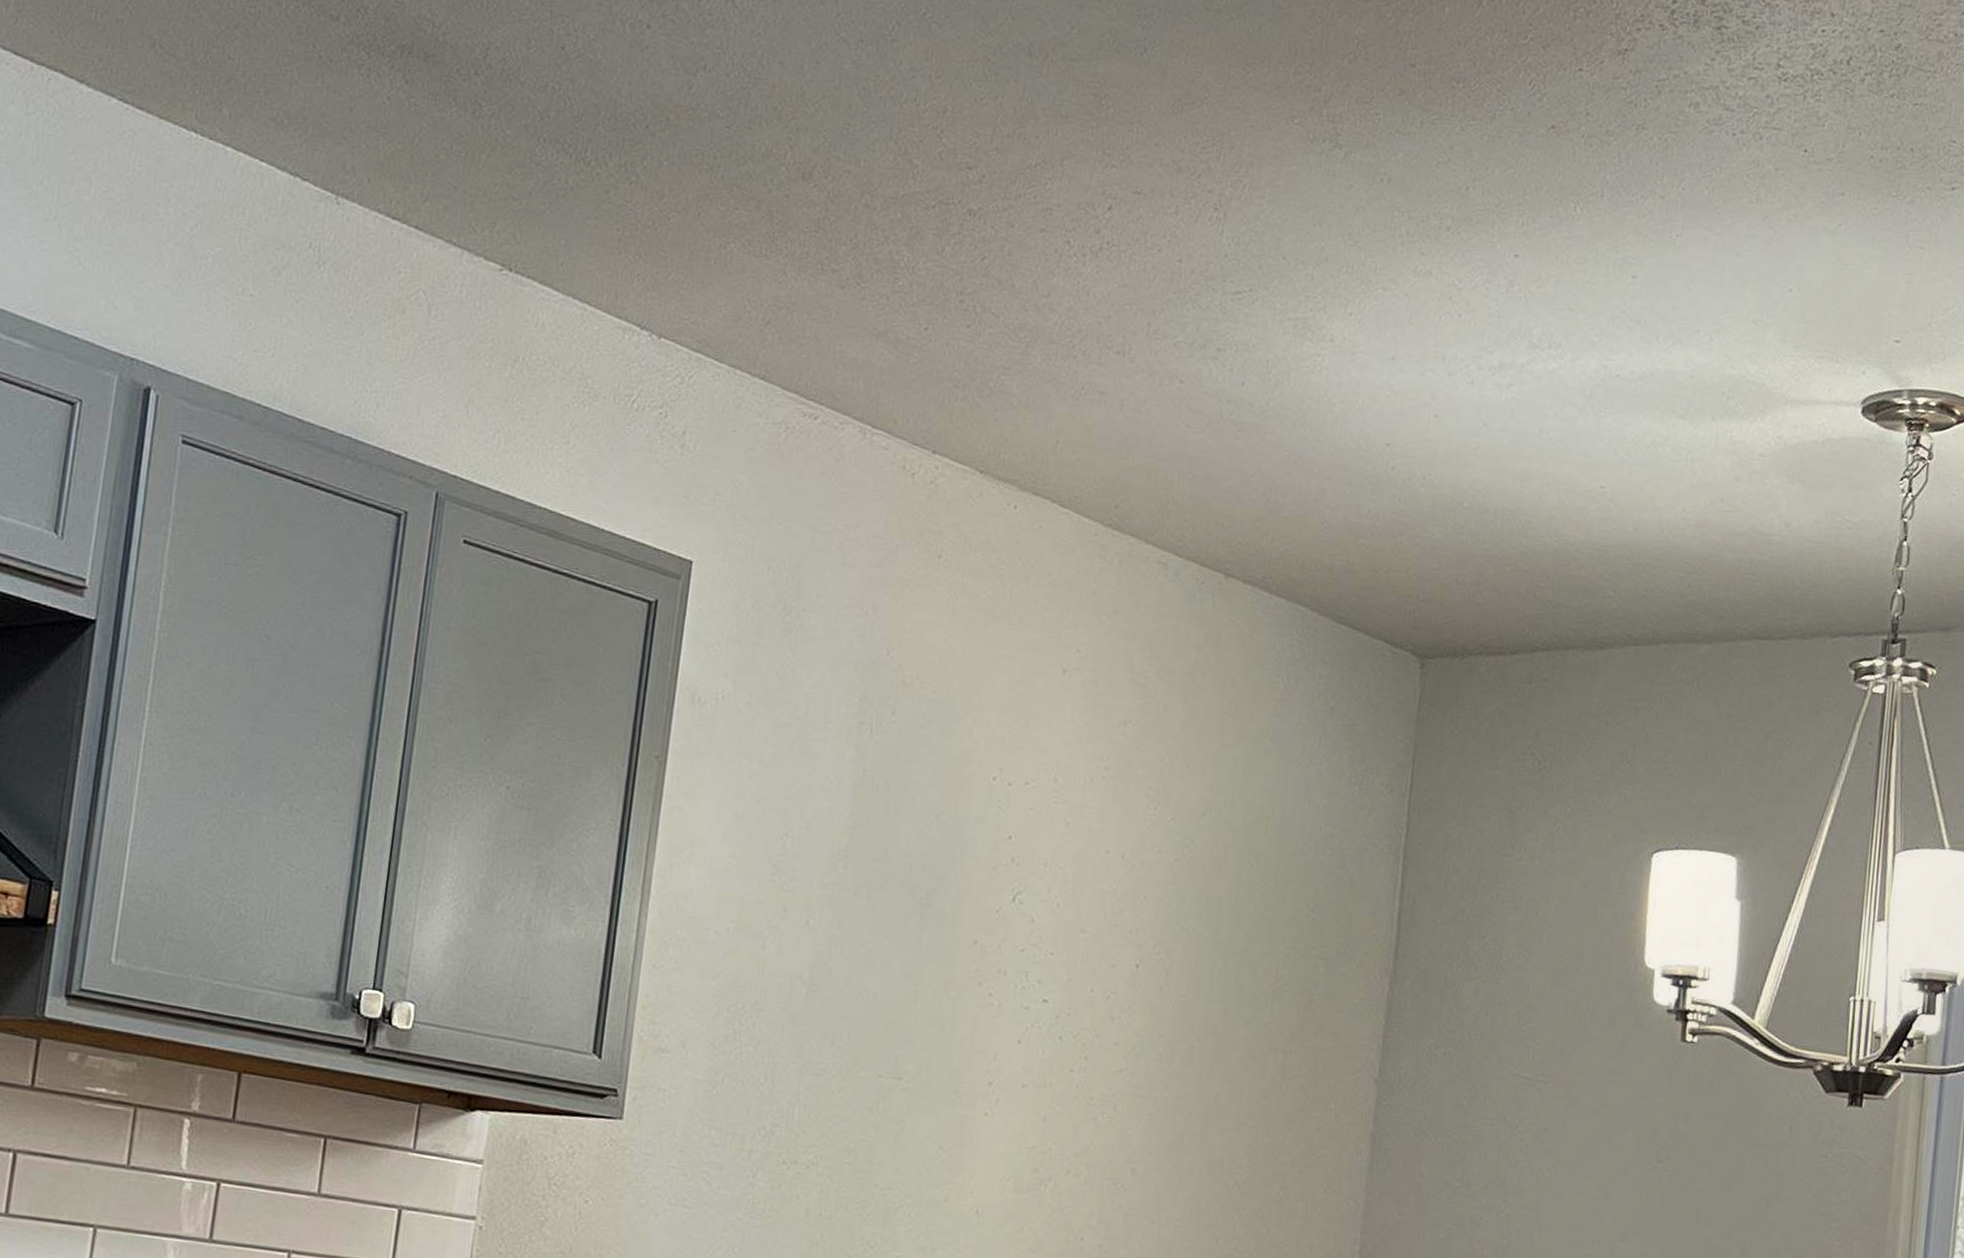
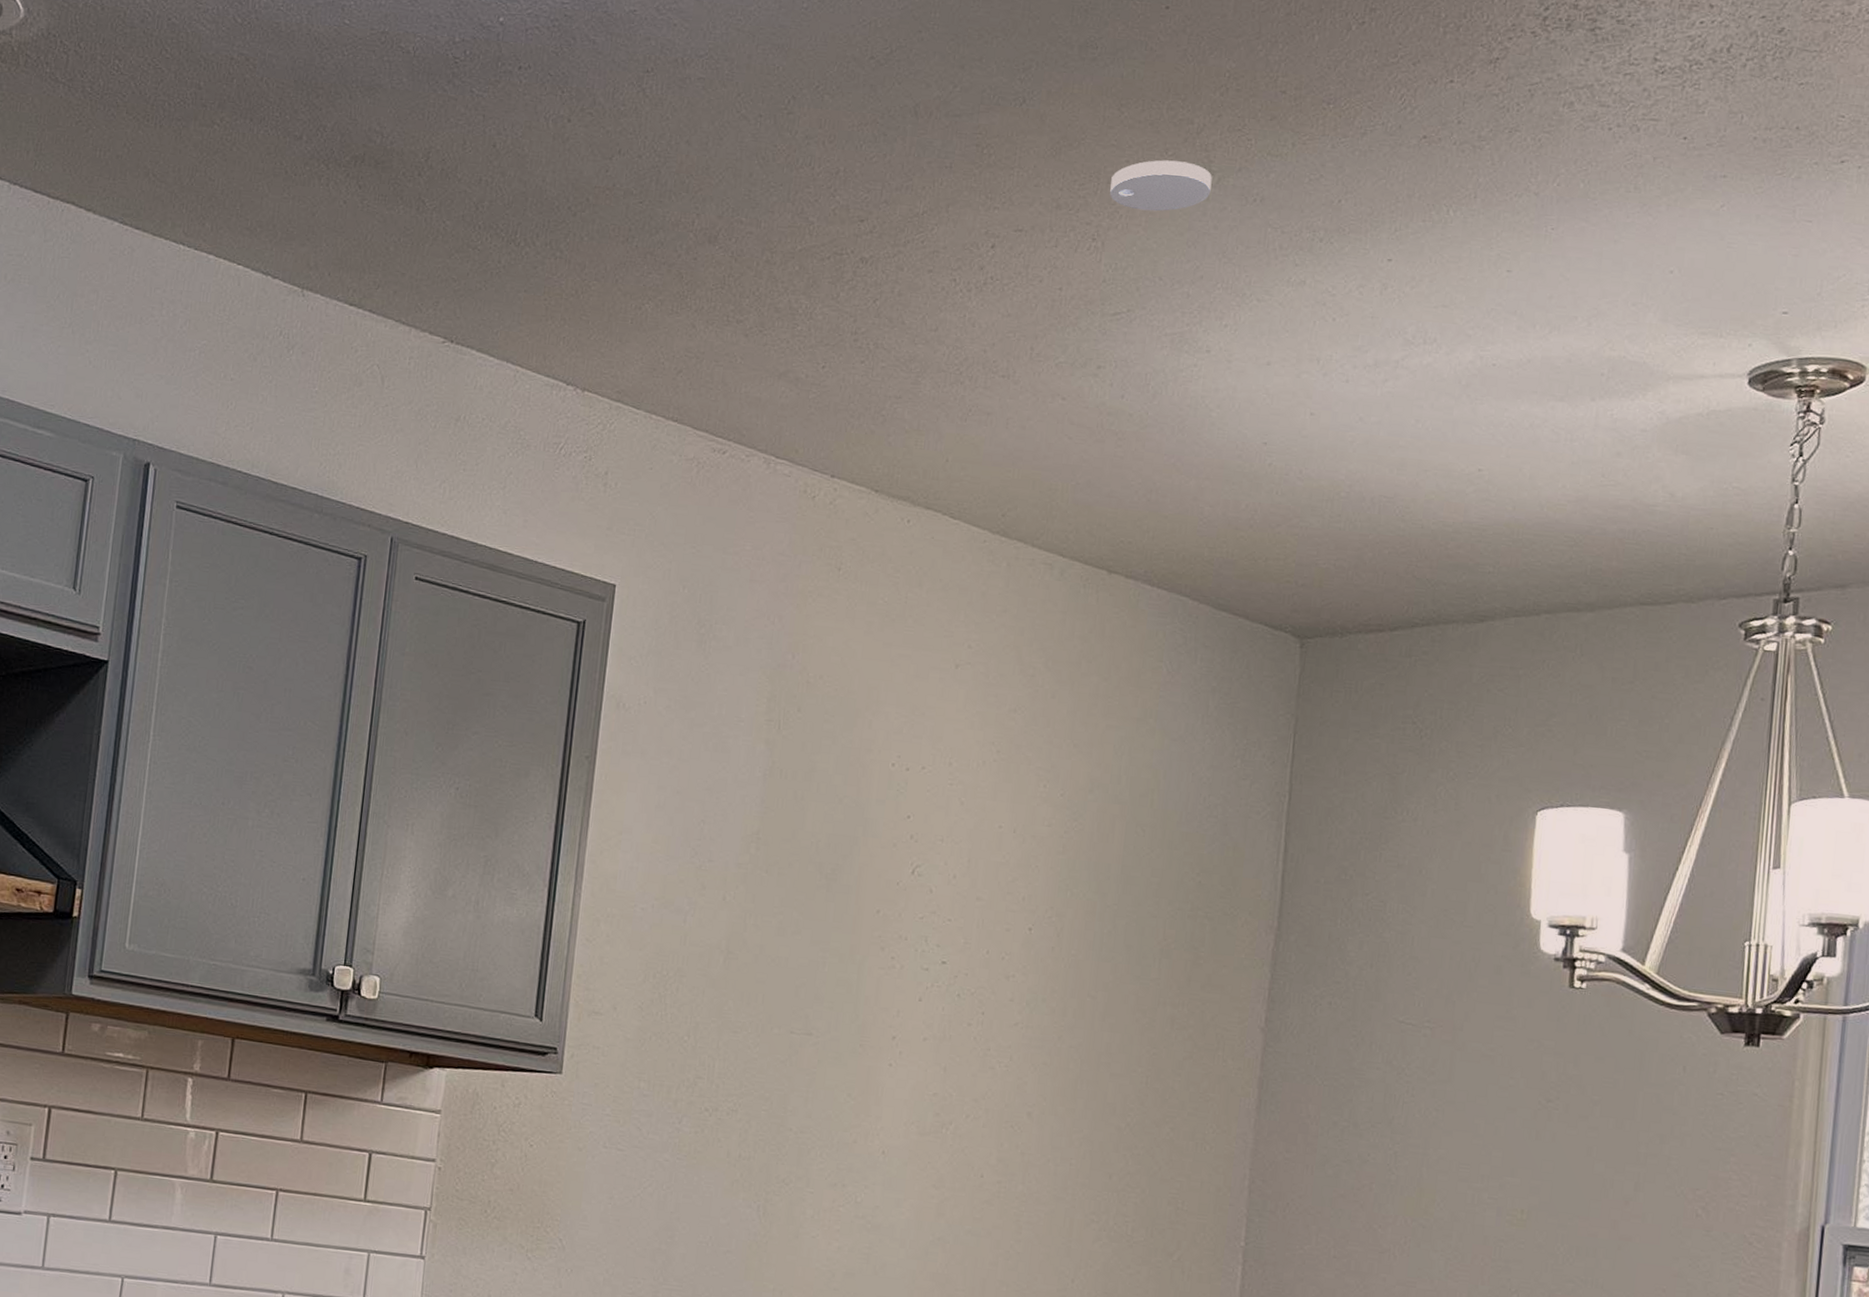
smoke detector: none [1233,127,1339,185] -> present [1110,160,1212,212]

